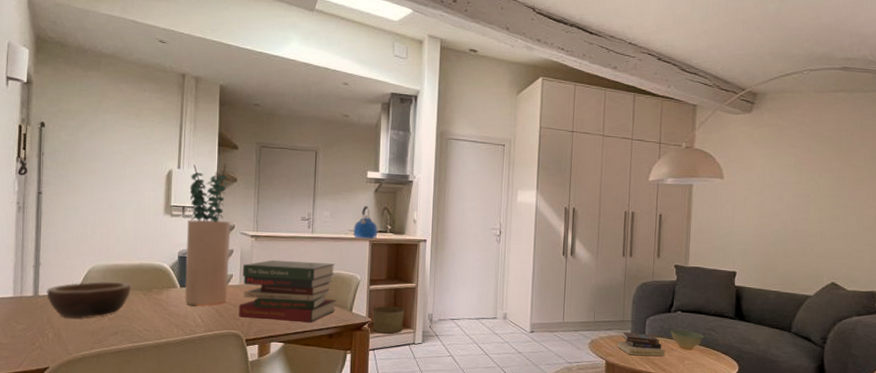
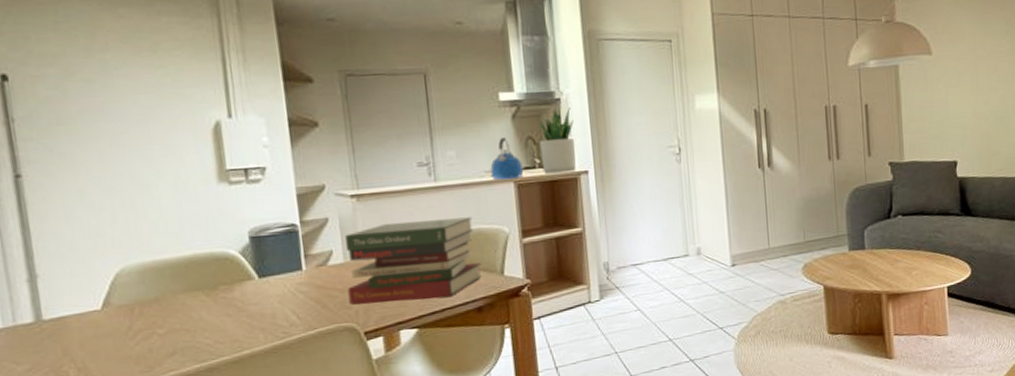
bowl: present [47,281,131,318] -> none [54,282,186,344]
vase: present [184,162,231,307] -> none [250,102,329,301]
basket: present [372,305,406,334] -> none [529,258,574,297]
planter: none [392,187,420,239] -> present [538,107,577,174]
books: present [616,331,665,356] -> none [833,247,890,275]
bowl: present [671,329,704,350] -> none [893,236,930,259]

